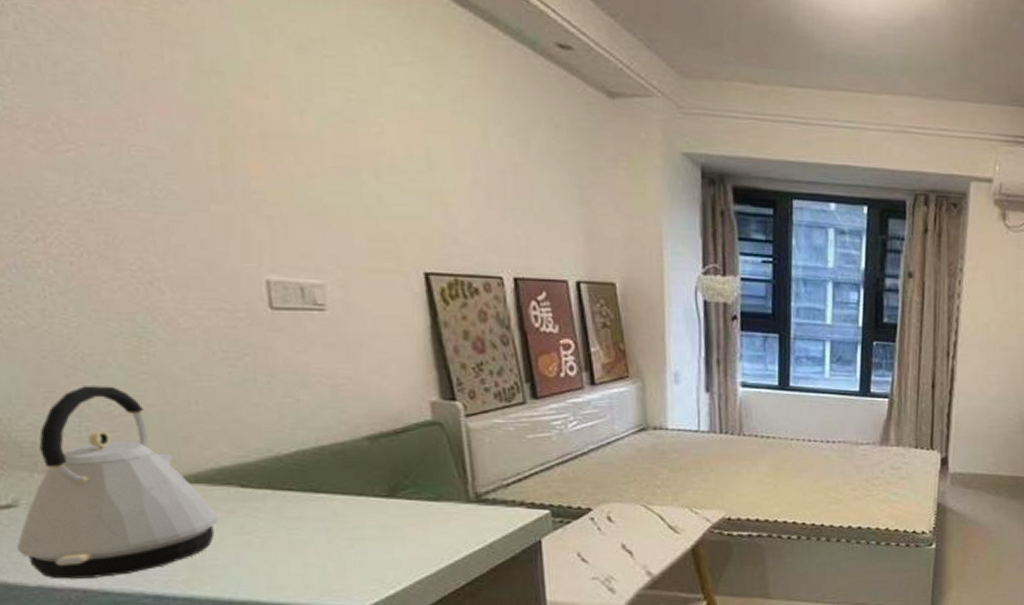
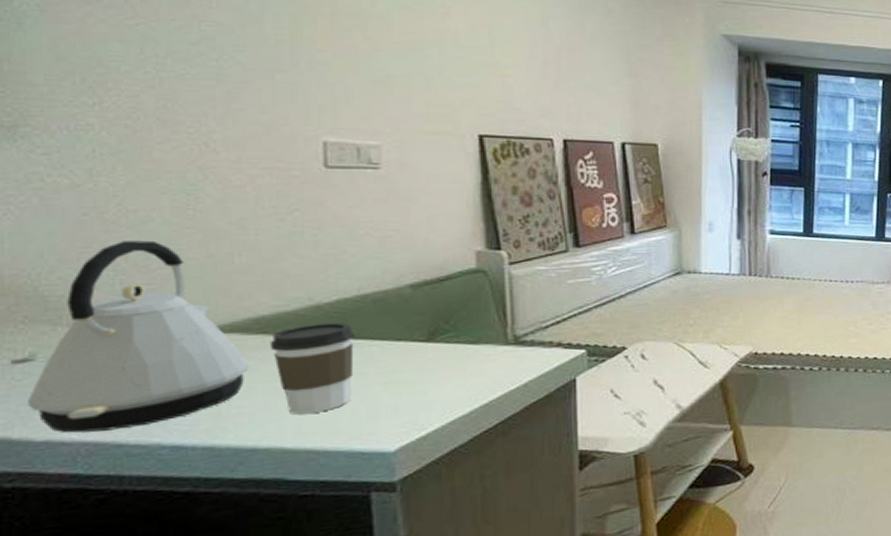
coffee cup: none [234,475,319,569] -> present [269,323,356,415]

